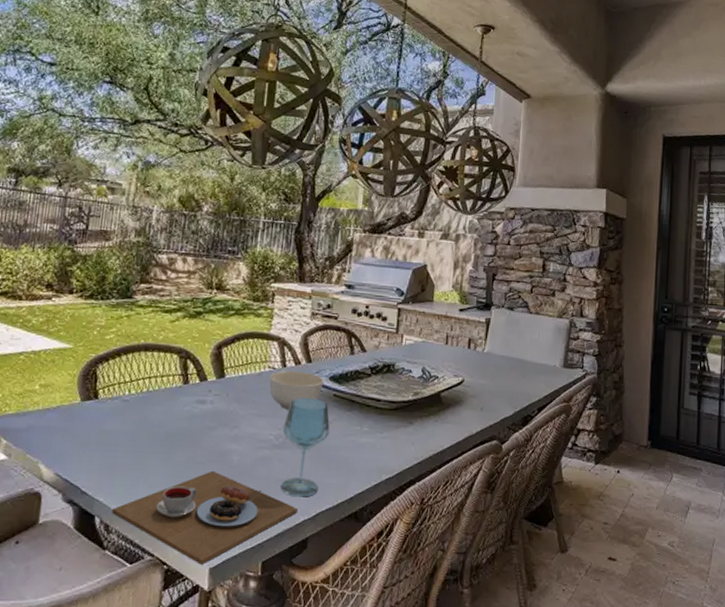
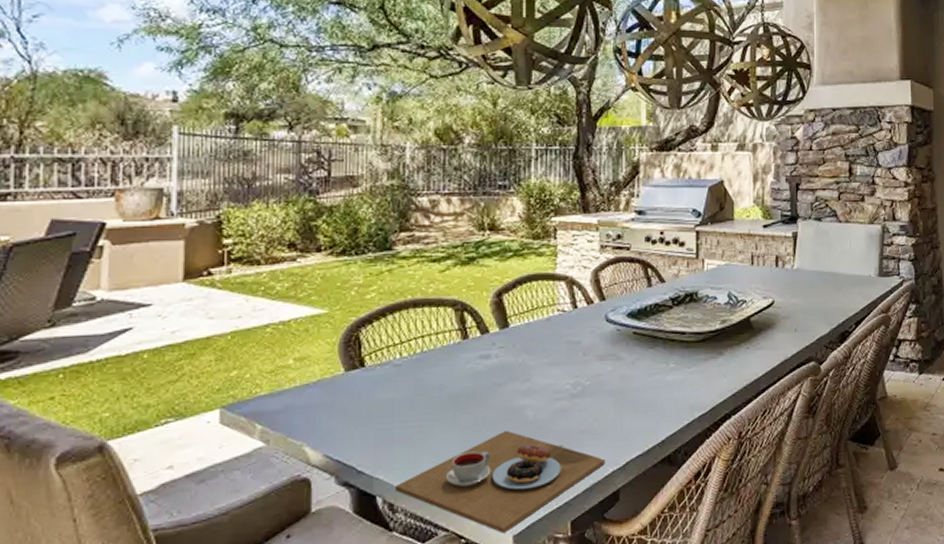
bowl: present [269,370,324,411] -> none [560,310,621,355]
wine glass: present [281,397,330,497] -> none [580,339,633,448]

